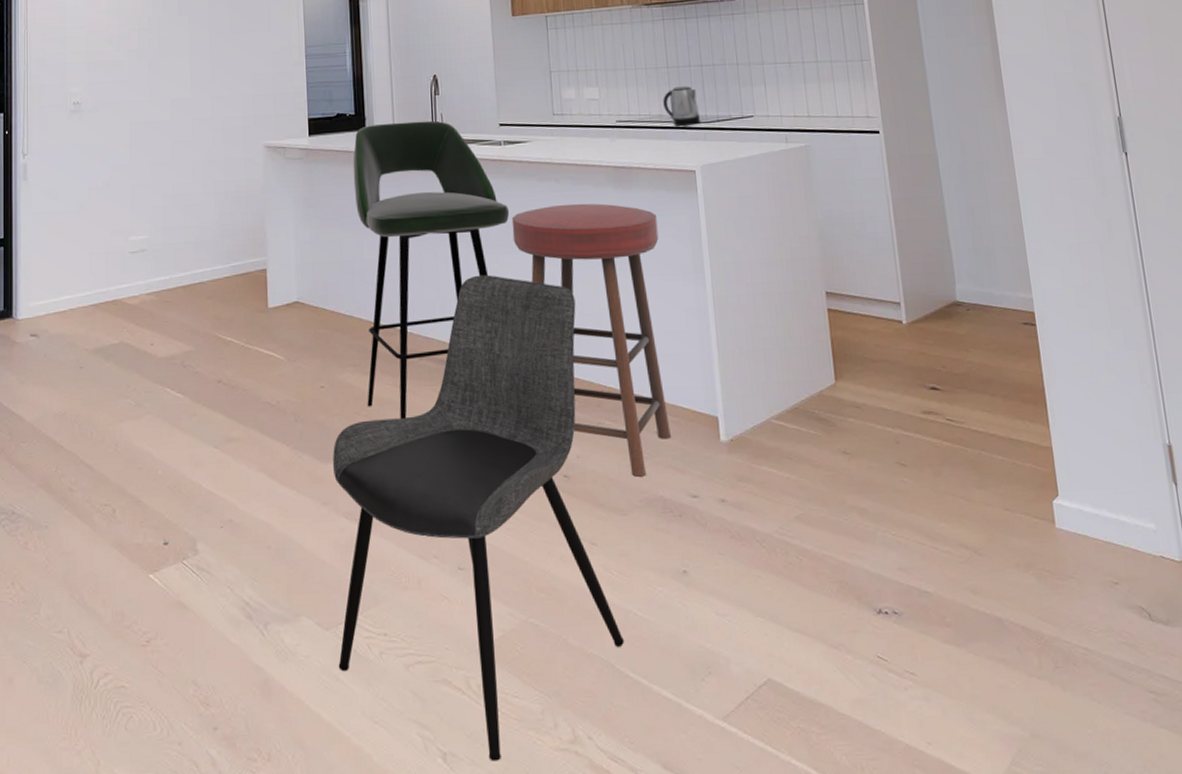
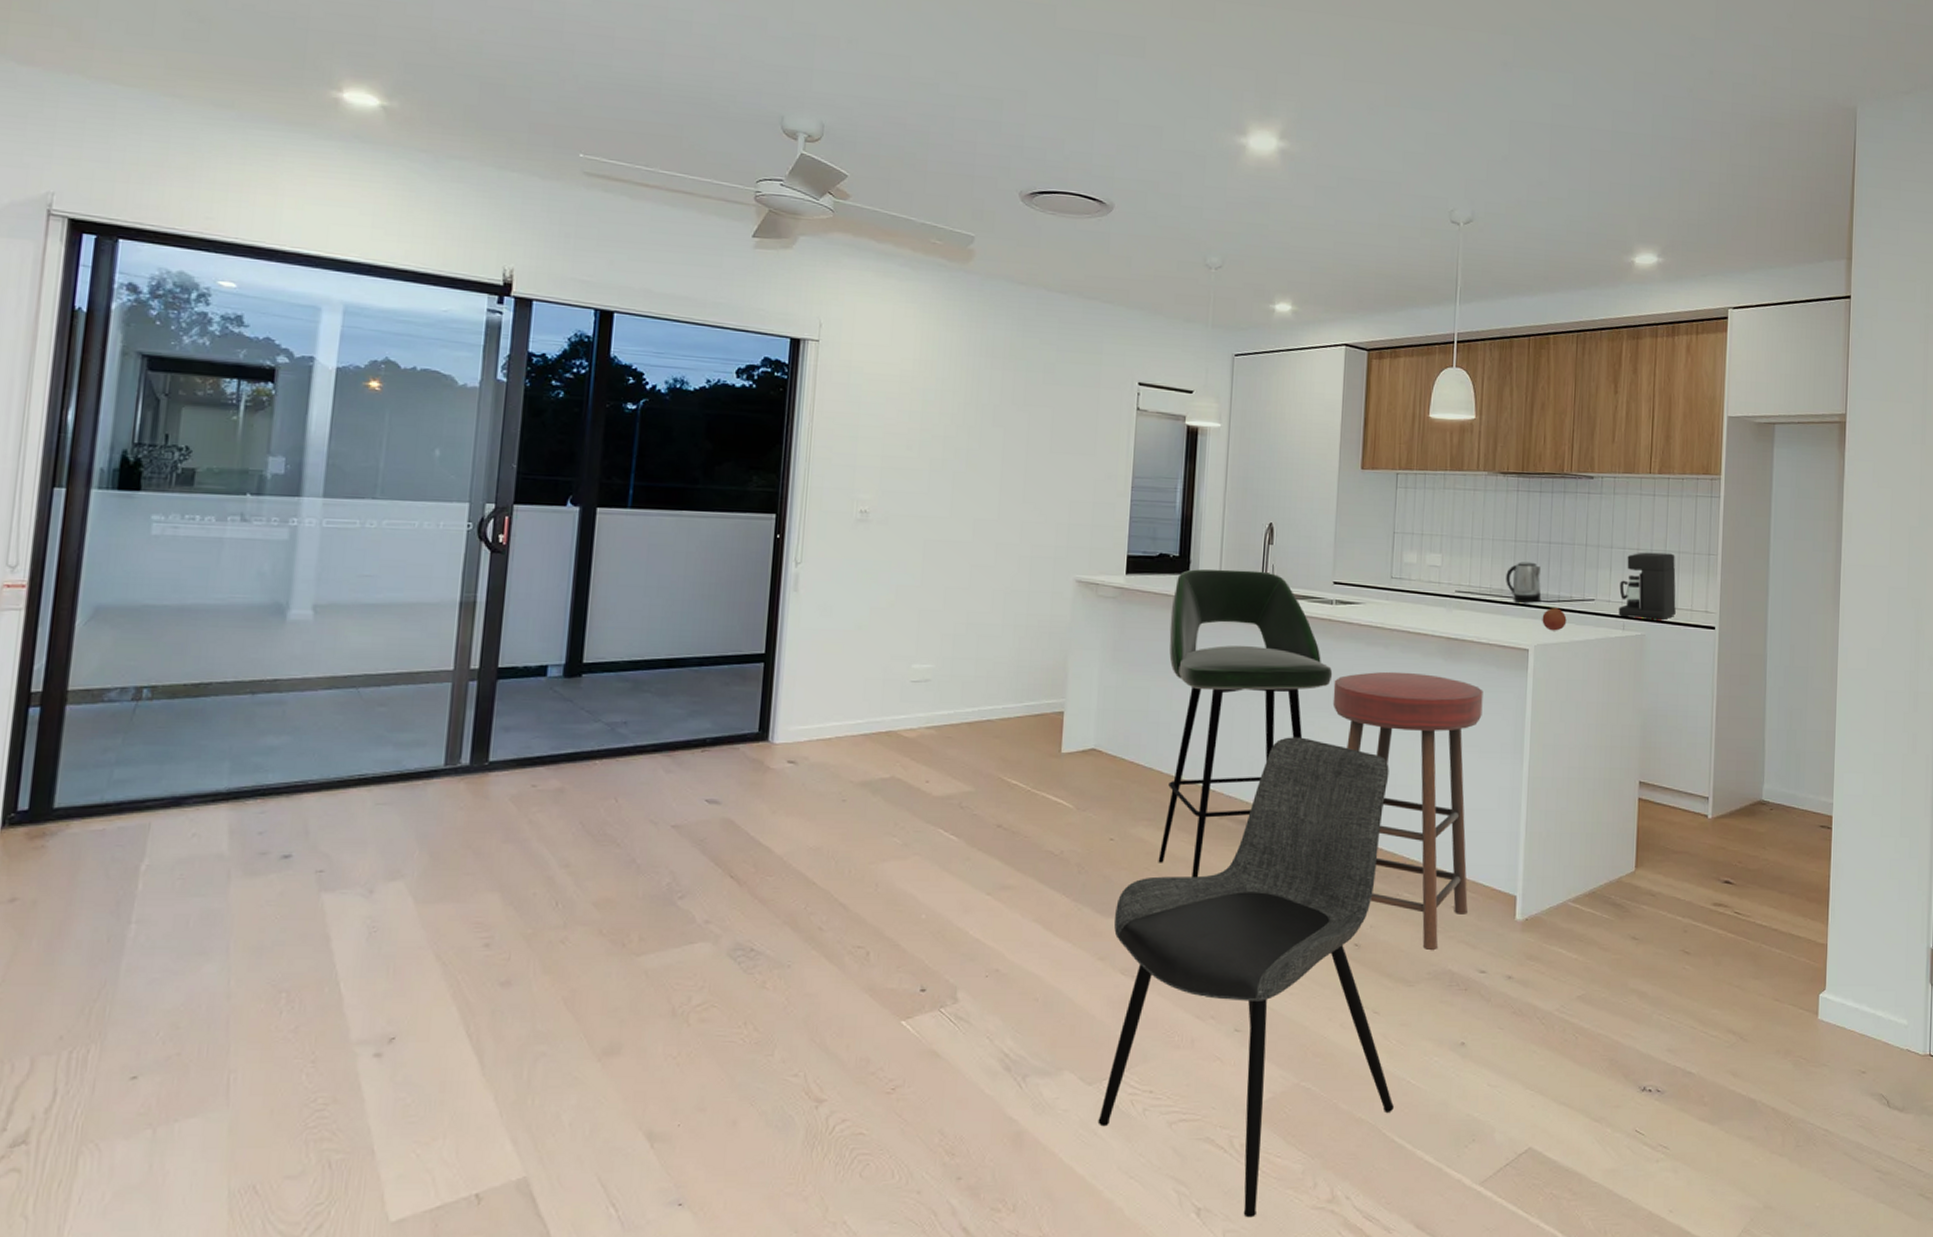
fruit: none [704,128,729,151] -> present [1542,608,1567,631]
coffee maker: none [776,63,837,130] -> present [1618,552,1676,621]

